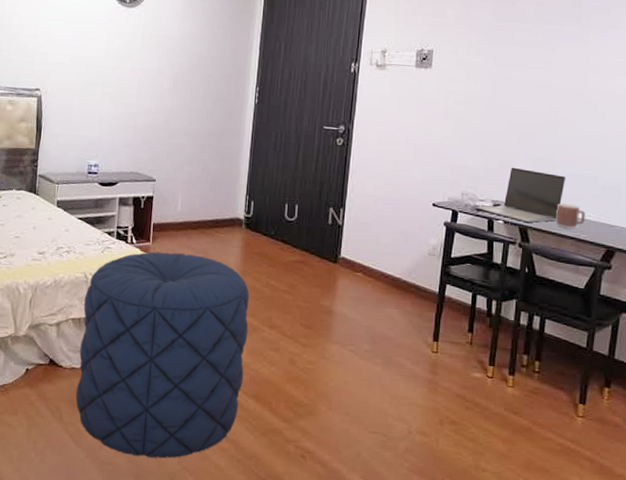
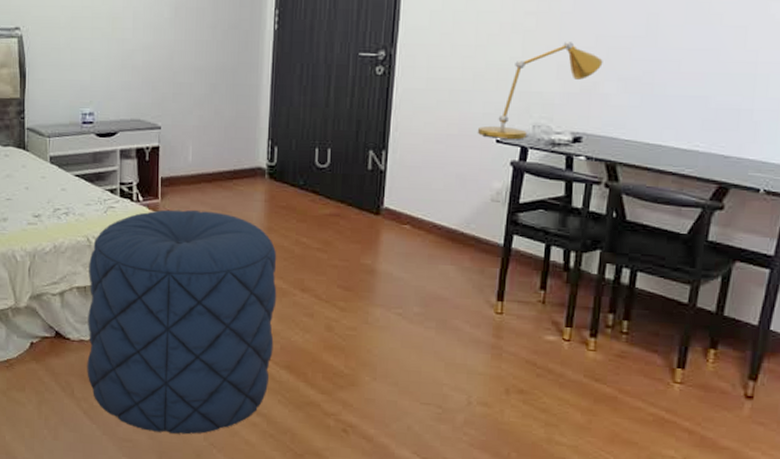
desk lamp: none [417,127,516,205] -> present [477,42,603,140]
laptop: present [475,167,566,223] -> none [550,90,668,158]
mug: present [556,203,585,229] -> none [653,132,692,163]

